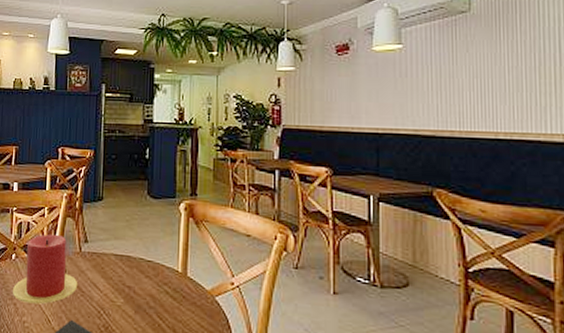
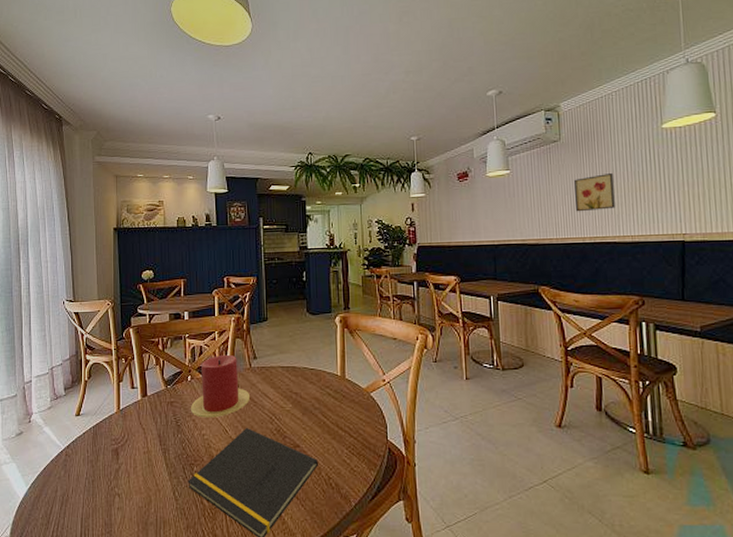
wall art: none [487,55,541,100] -> present [574,173,615,212]

